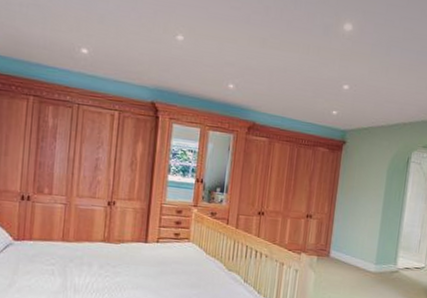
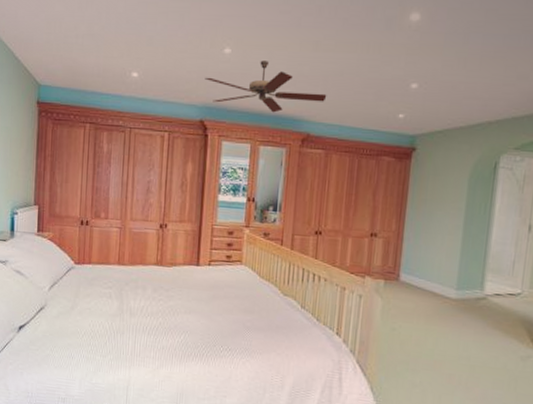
ceiling fan: none [157,50,272,101] -> present [205,60,327,113]

